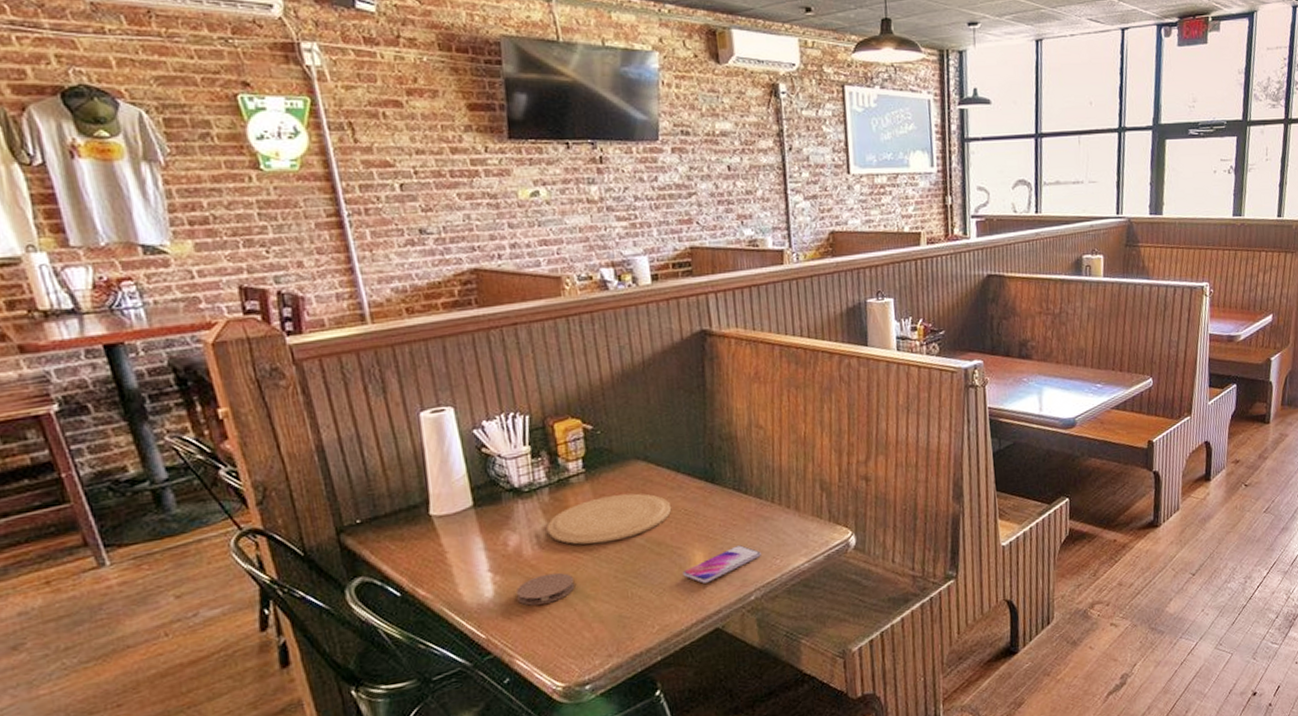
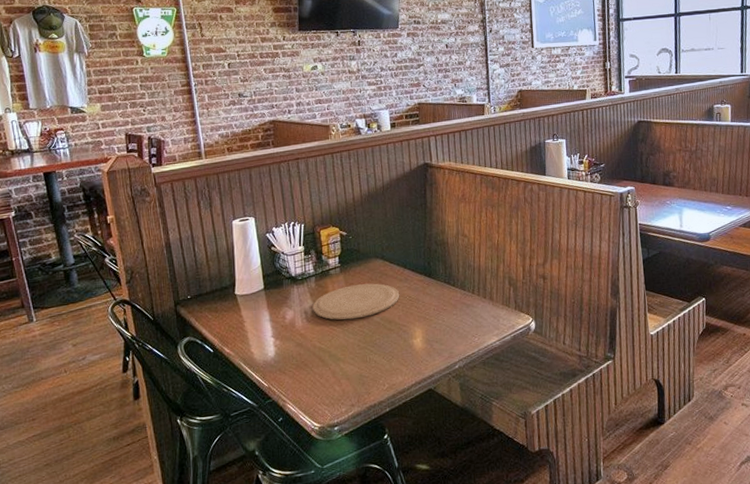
coaster: present [517,572,575,606] -> none [290,340,330,364]
smartphone: present [682,545,761,584] -> none [406,325,464,354]

